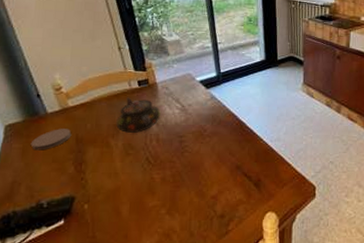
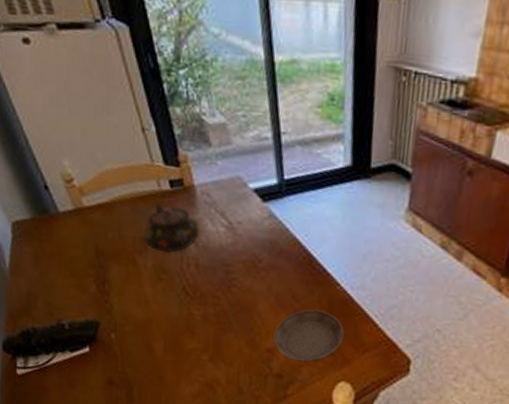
coaster: present [30,129,72,151] -> none [43,234,90,260]
saucer: none [217,160,268,202] -> present [273,309,344,363]

